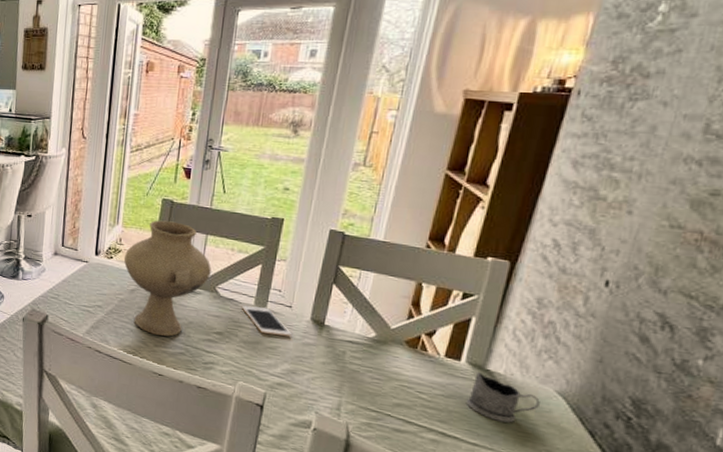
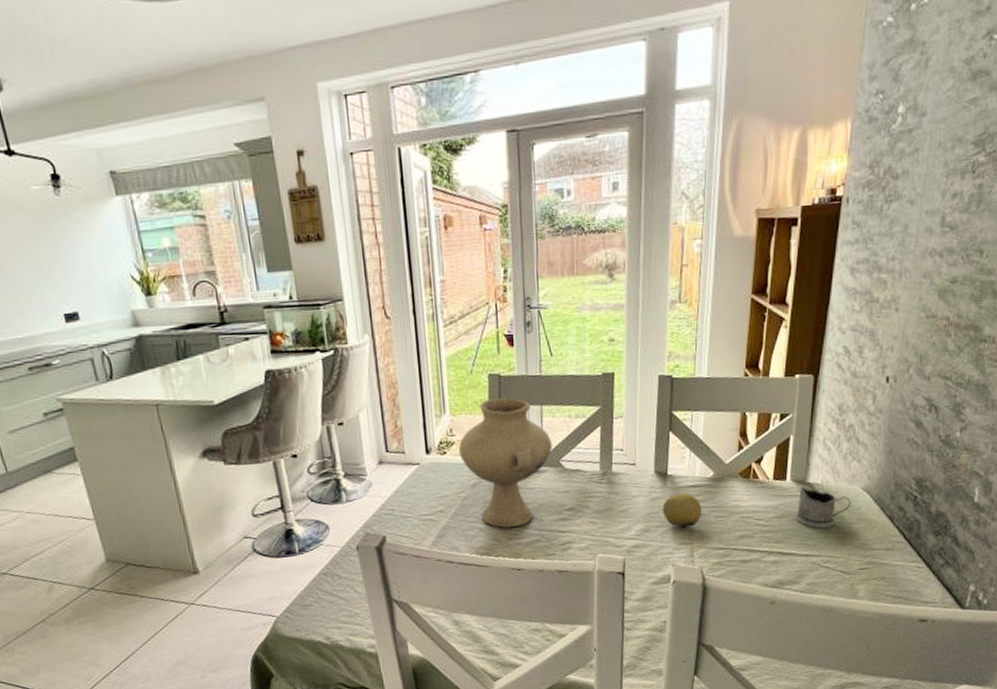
cell phone: present [241,305,291,337] -> none [587,471,639,499]
fruit: none [313,345,358,381] -> present [662,493,703,529]

